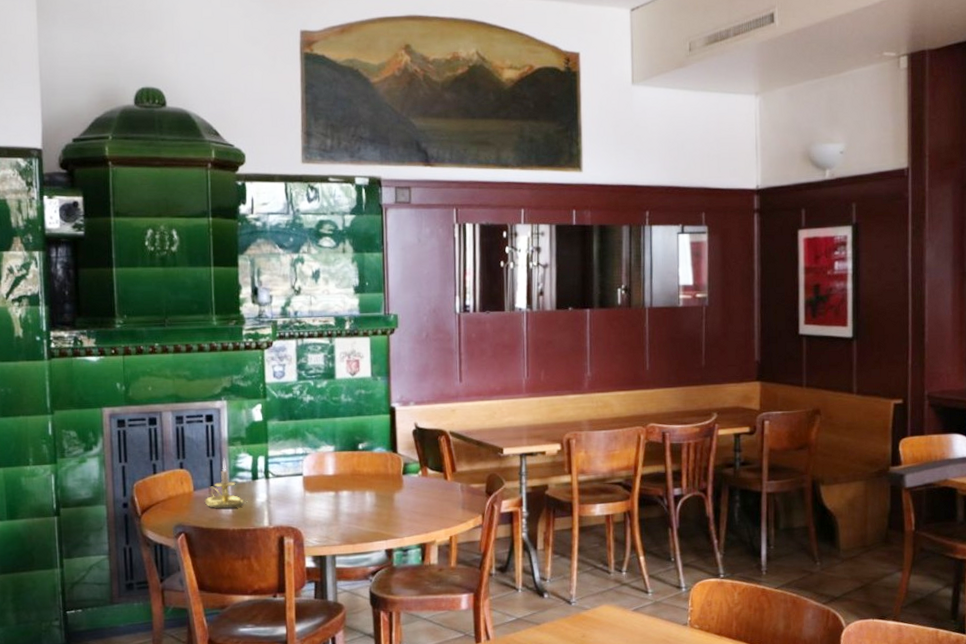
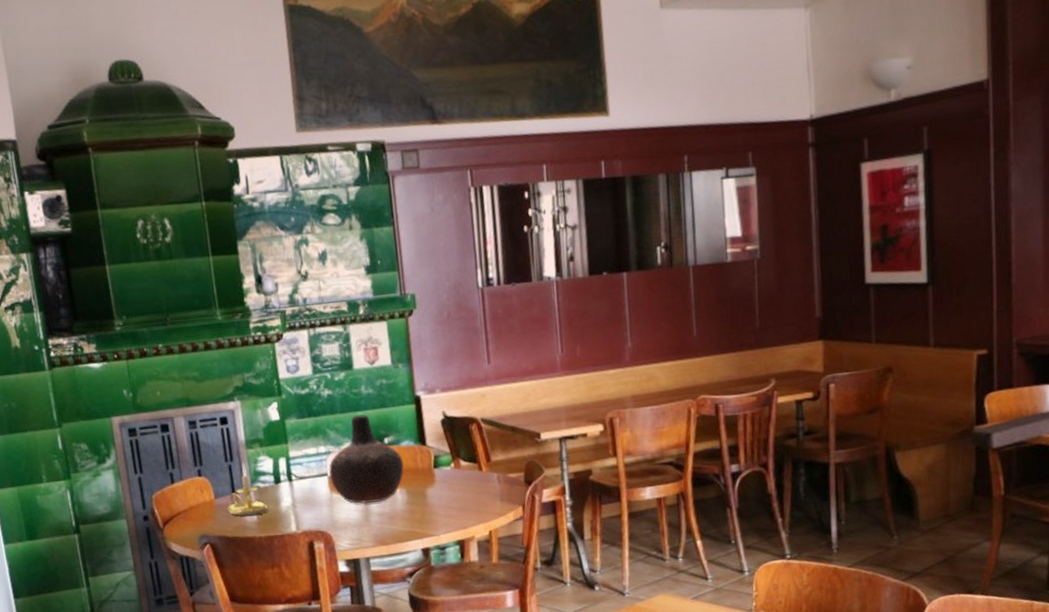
vase: none [304,421,375,504] -> present [328,414,404,504]

